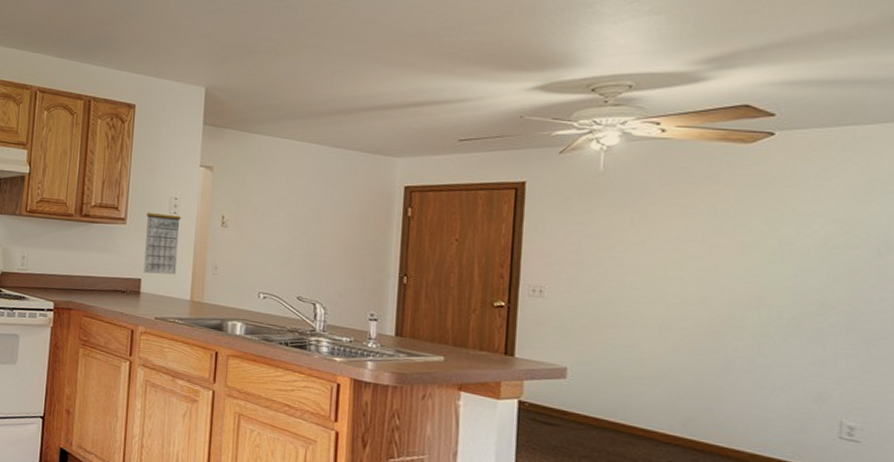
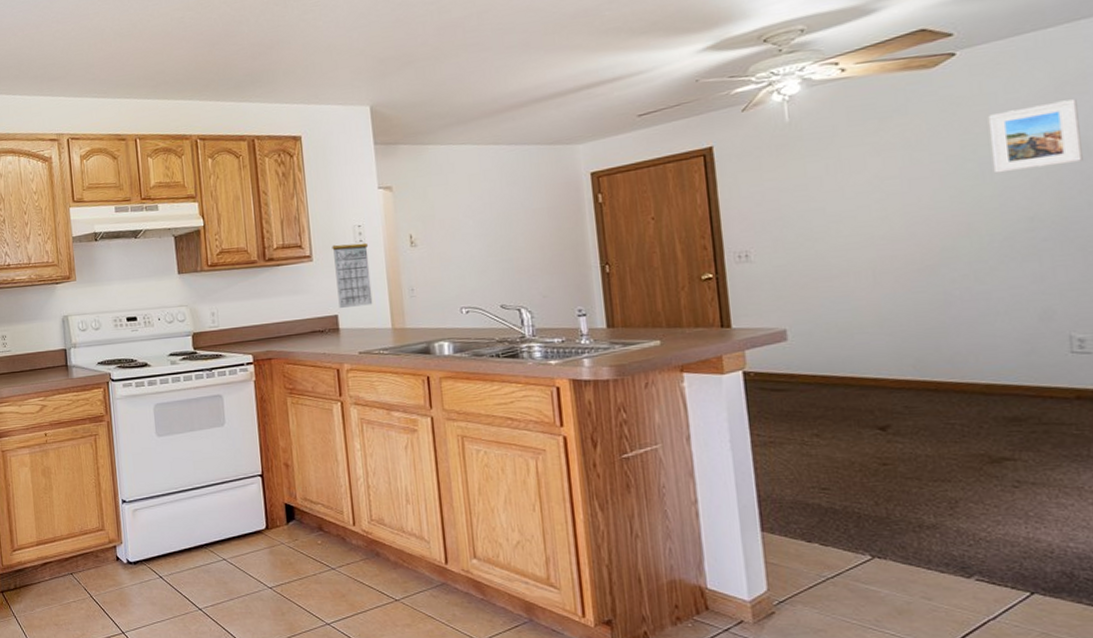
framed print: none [793,195,885,257] -> present [987,99,1083,174]

